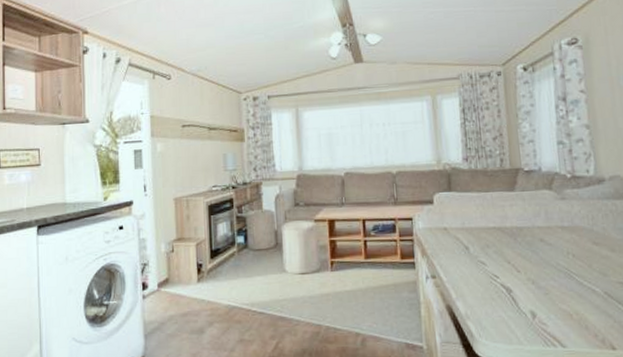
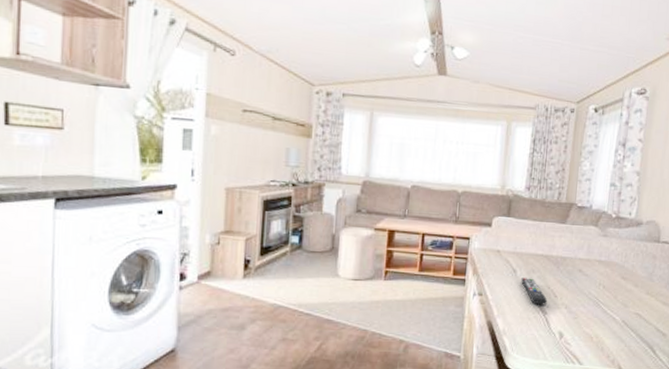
remote control: none [476,254,510,283] -> present [521,278,547,305]

